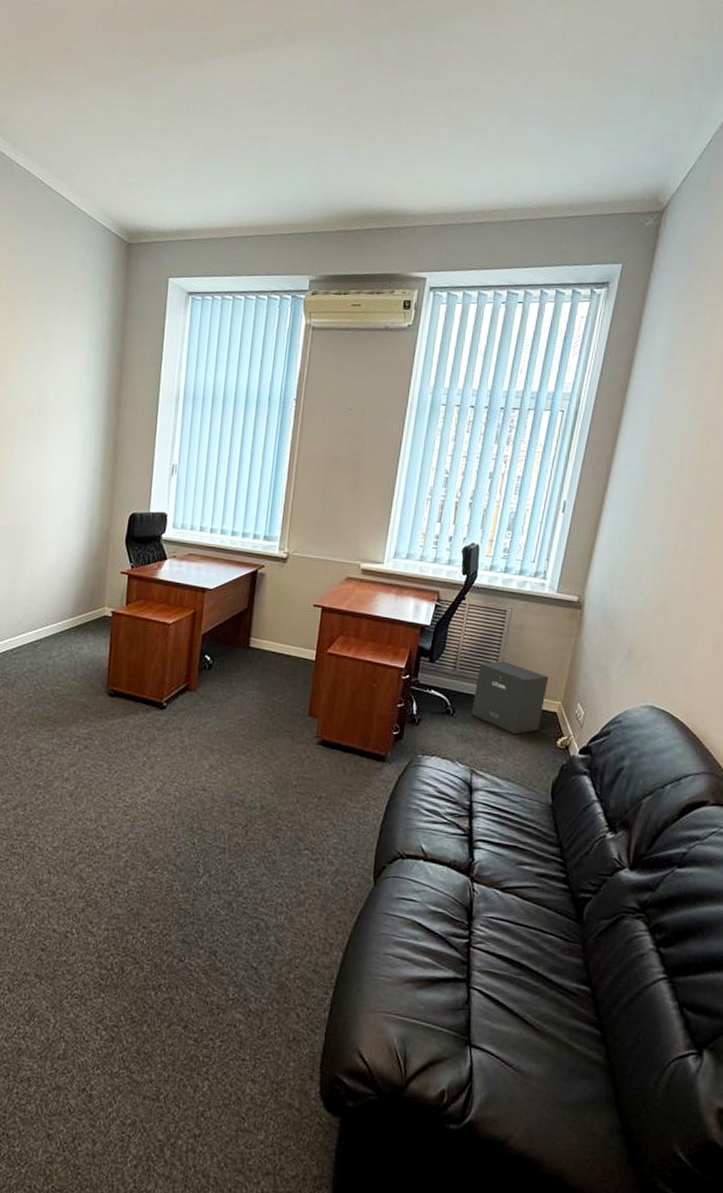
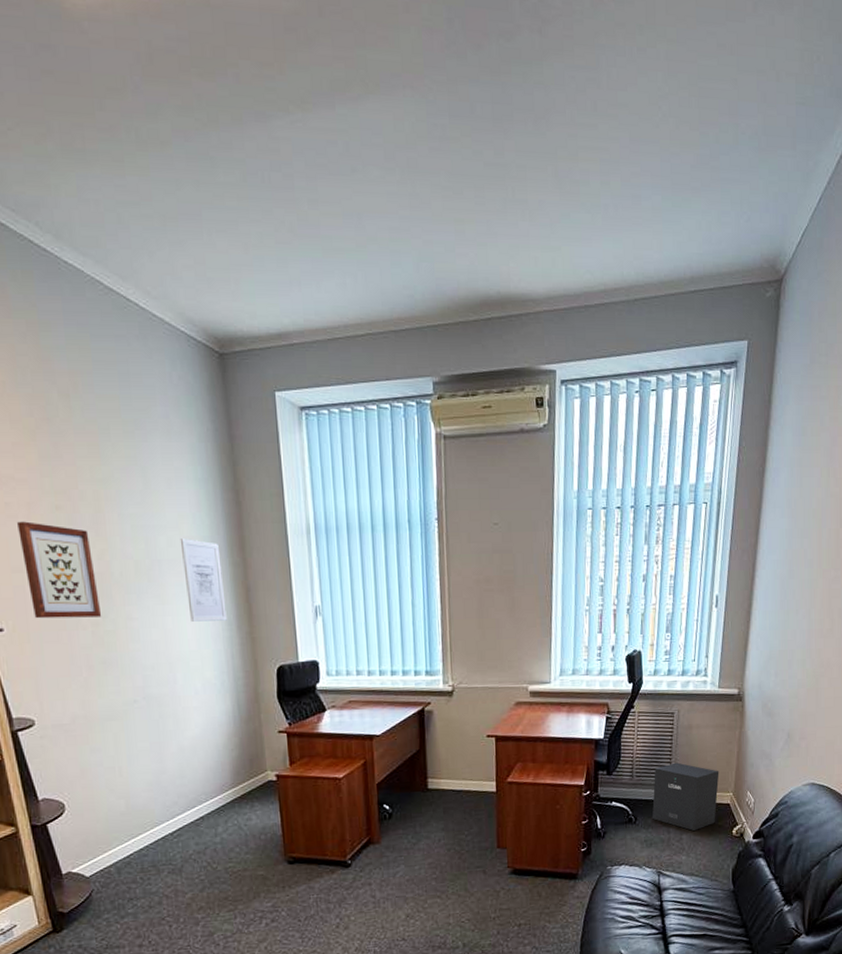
wall art: none [63,392,98,468] -> present [180,537,227,622]

